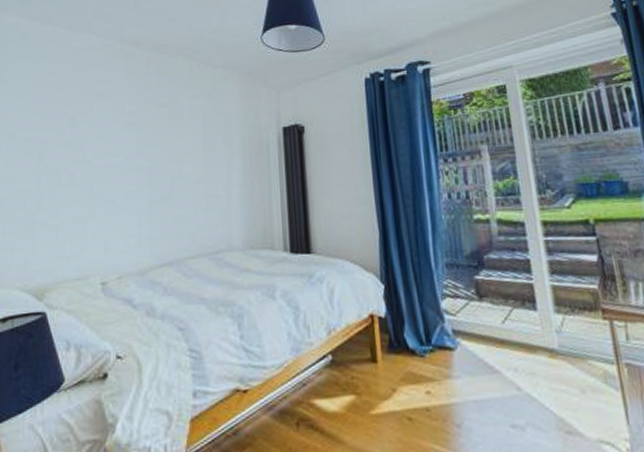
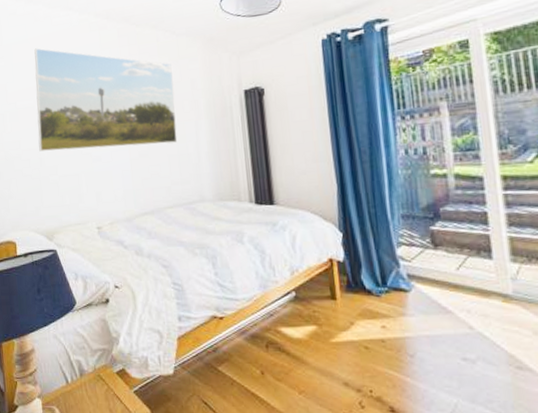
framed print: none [38,73,206,191] -> present [34,48,178,151]

